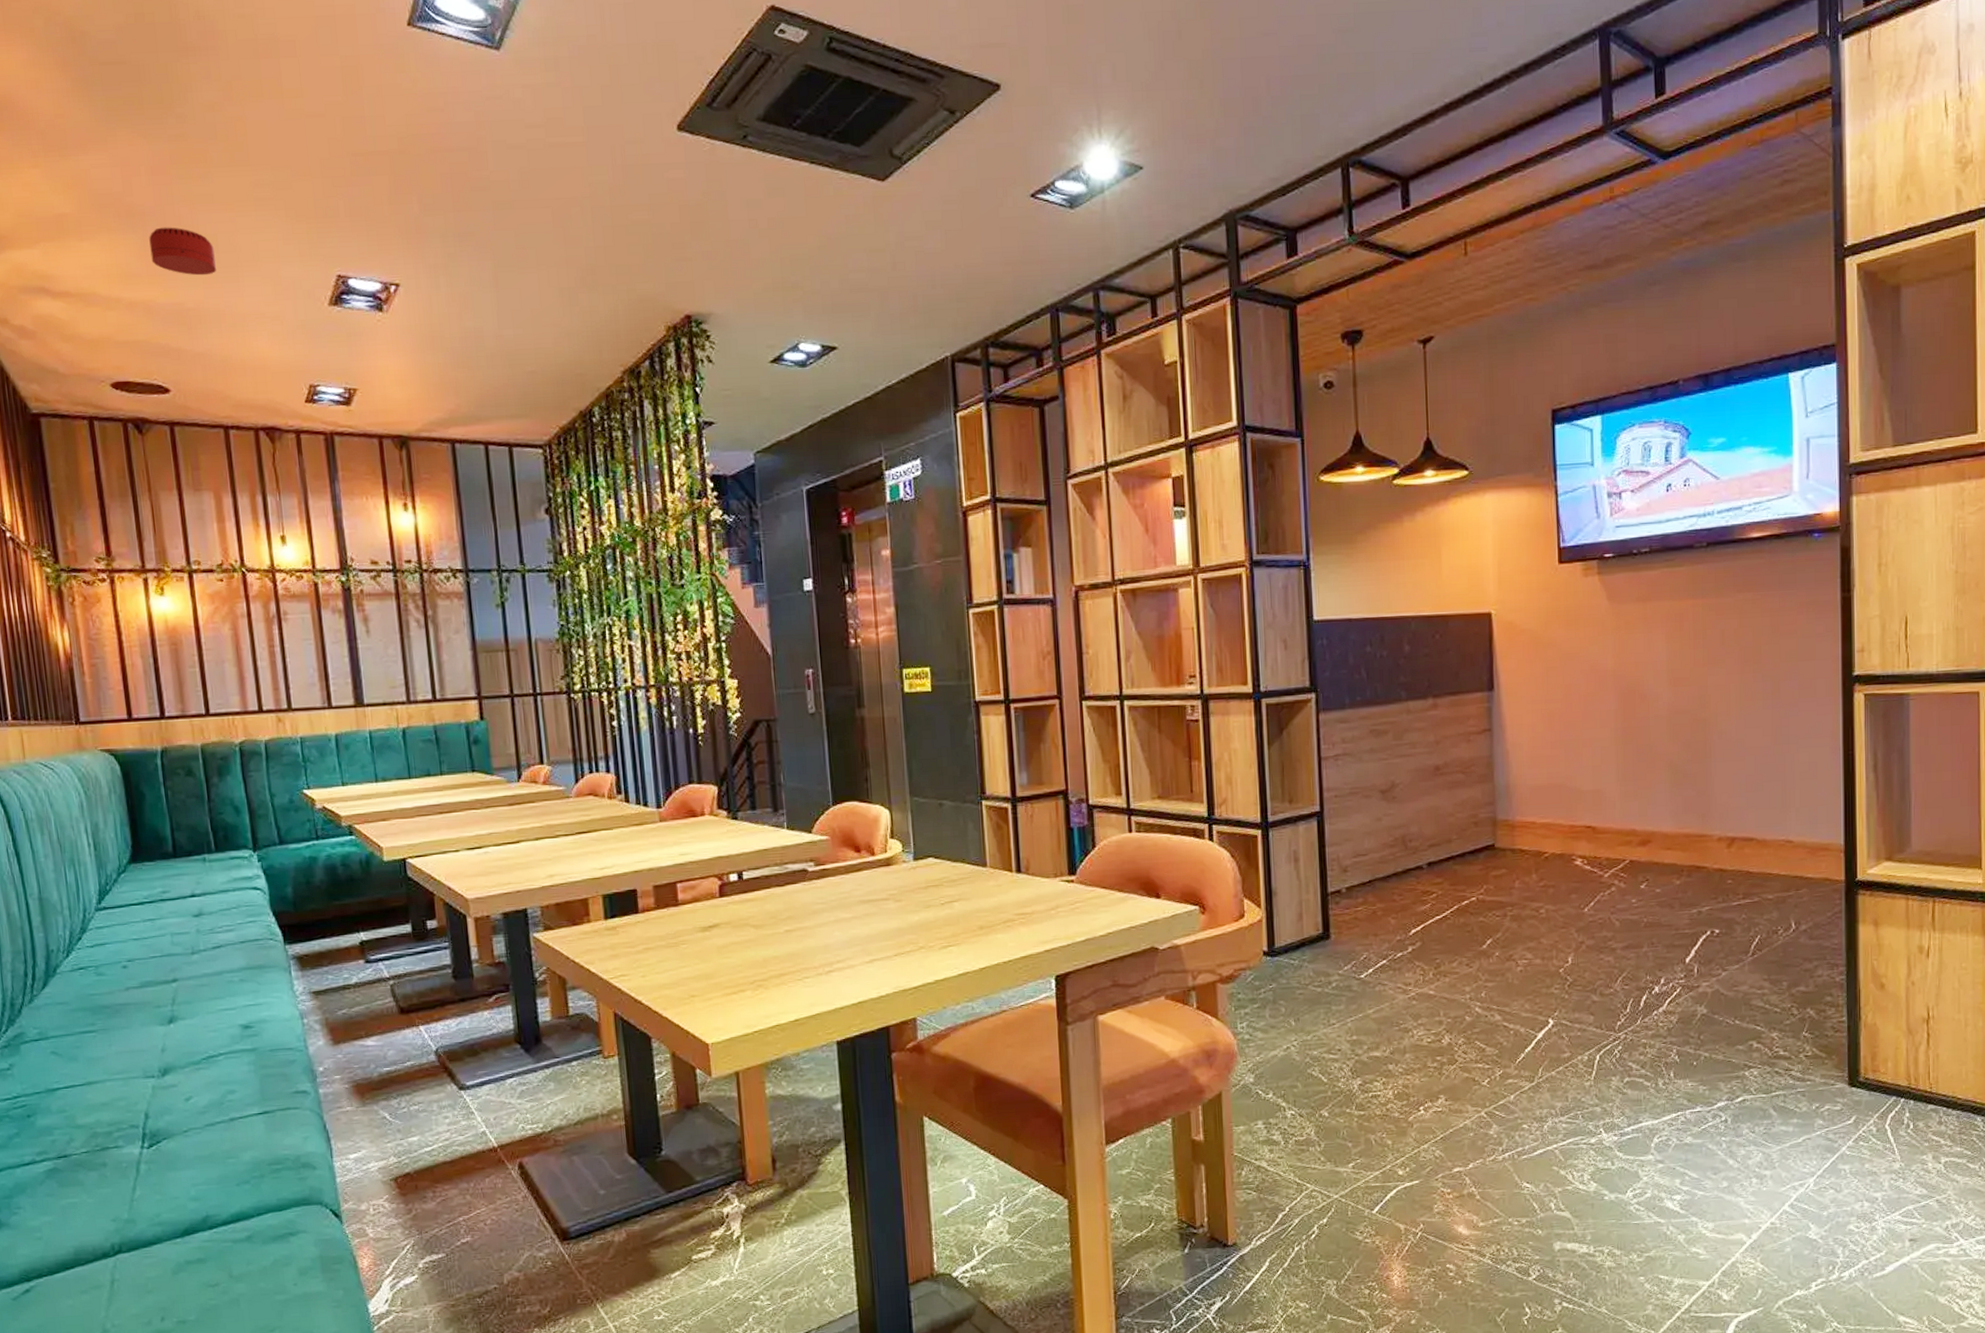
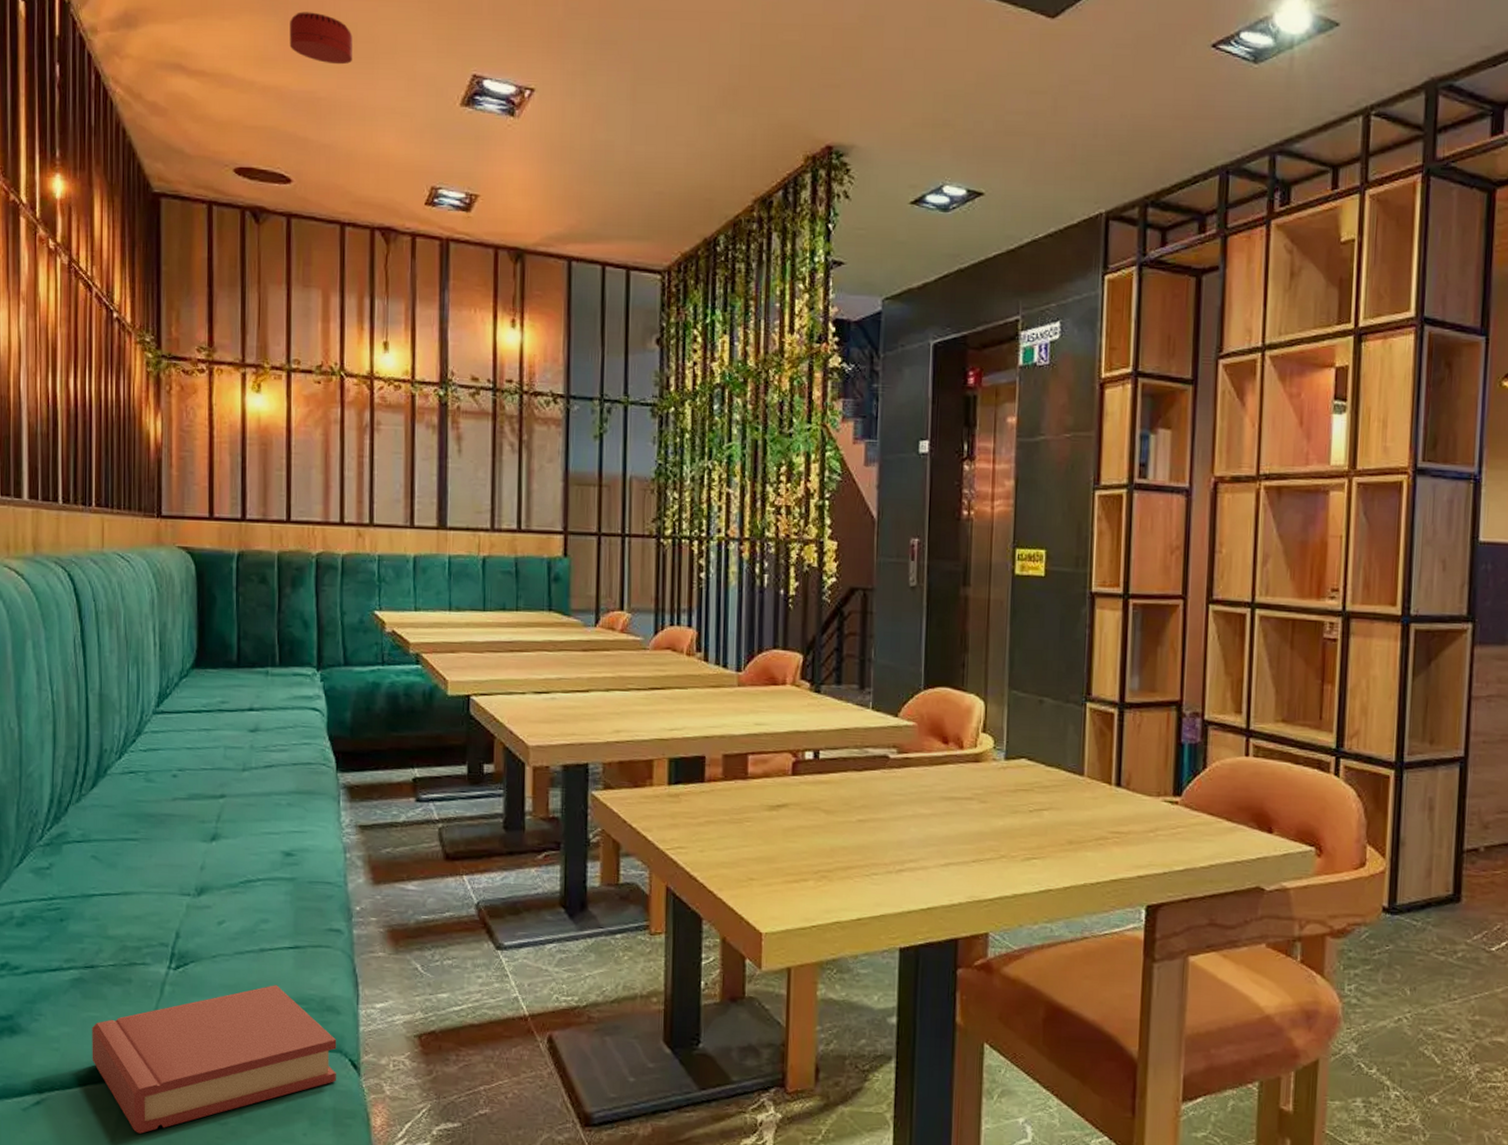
hardback book: none [72,1150,320,1306] -> present [92,985,337,1134]

